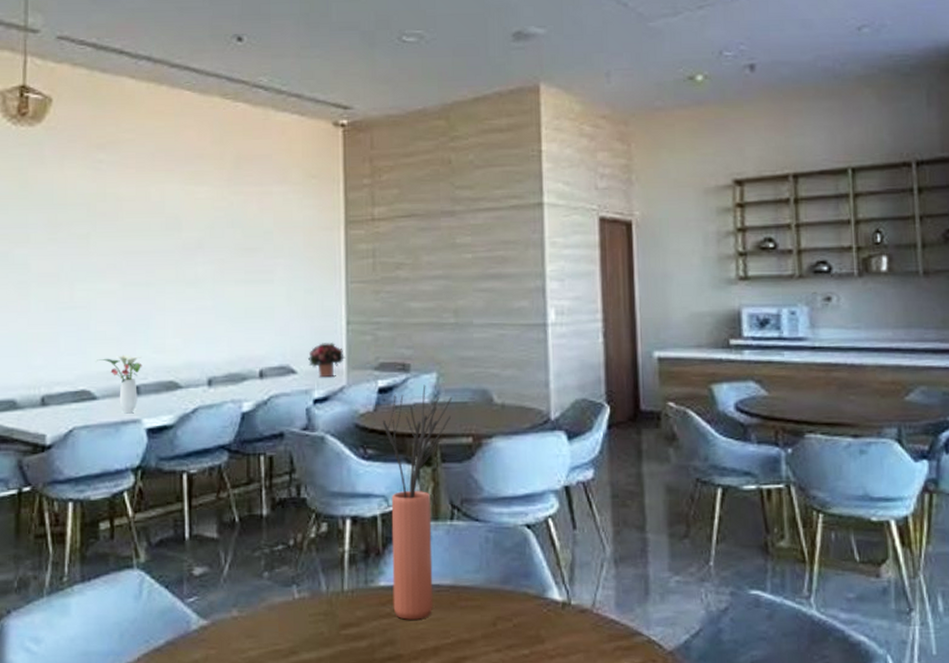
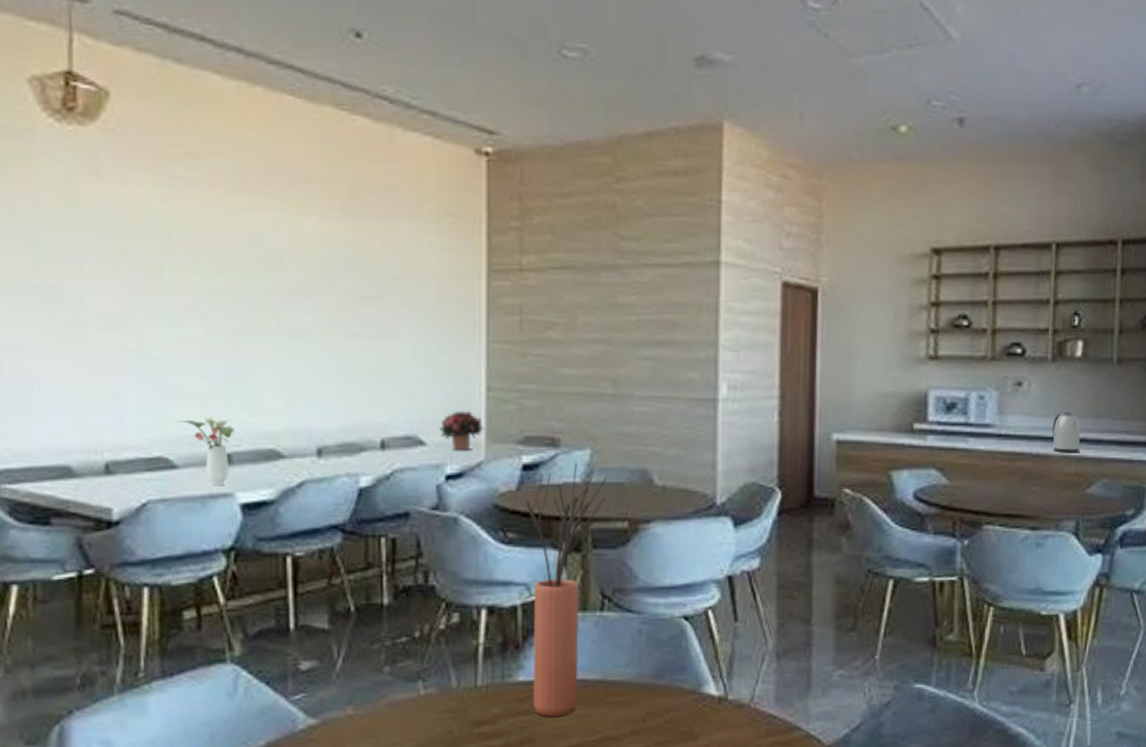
kettle: none [865,324,894,363] -> present [1052,412,1080,453]

